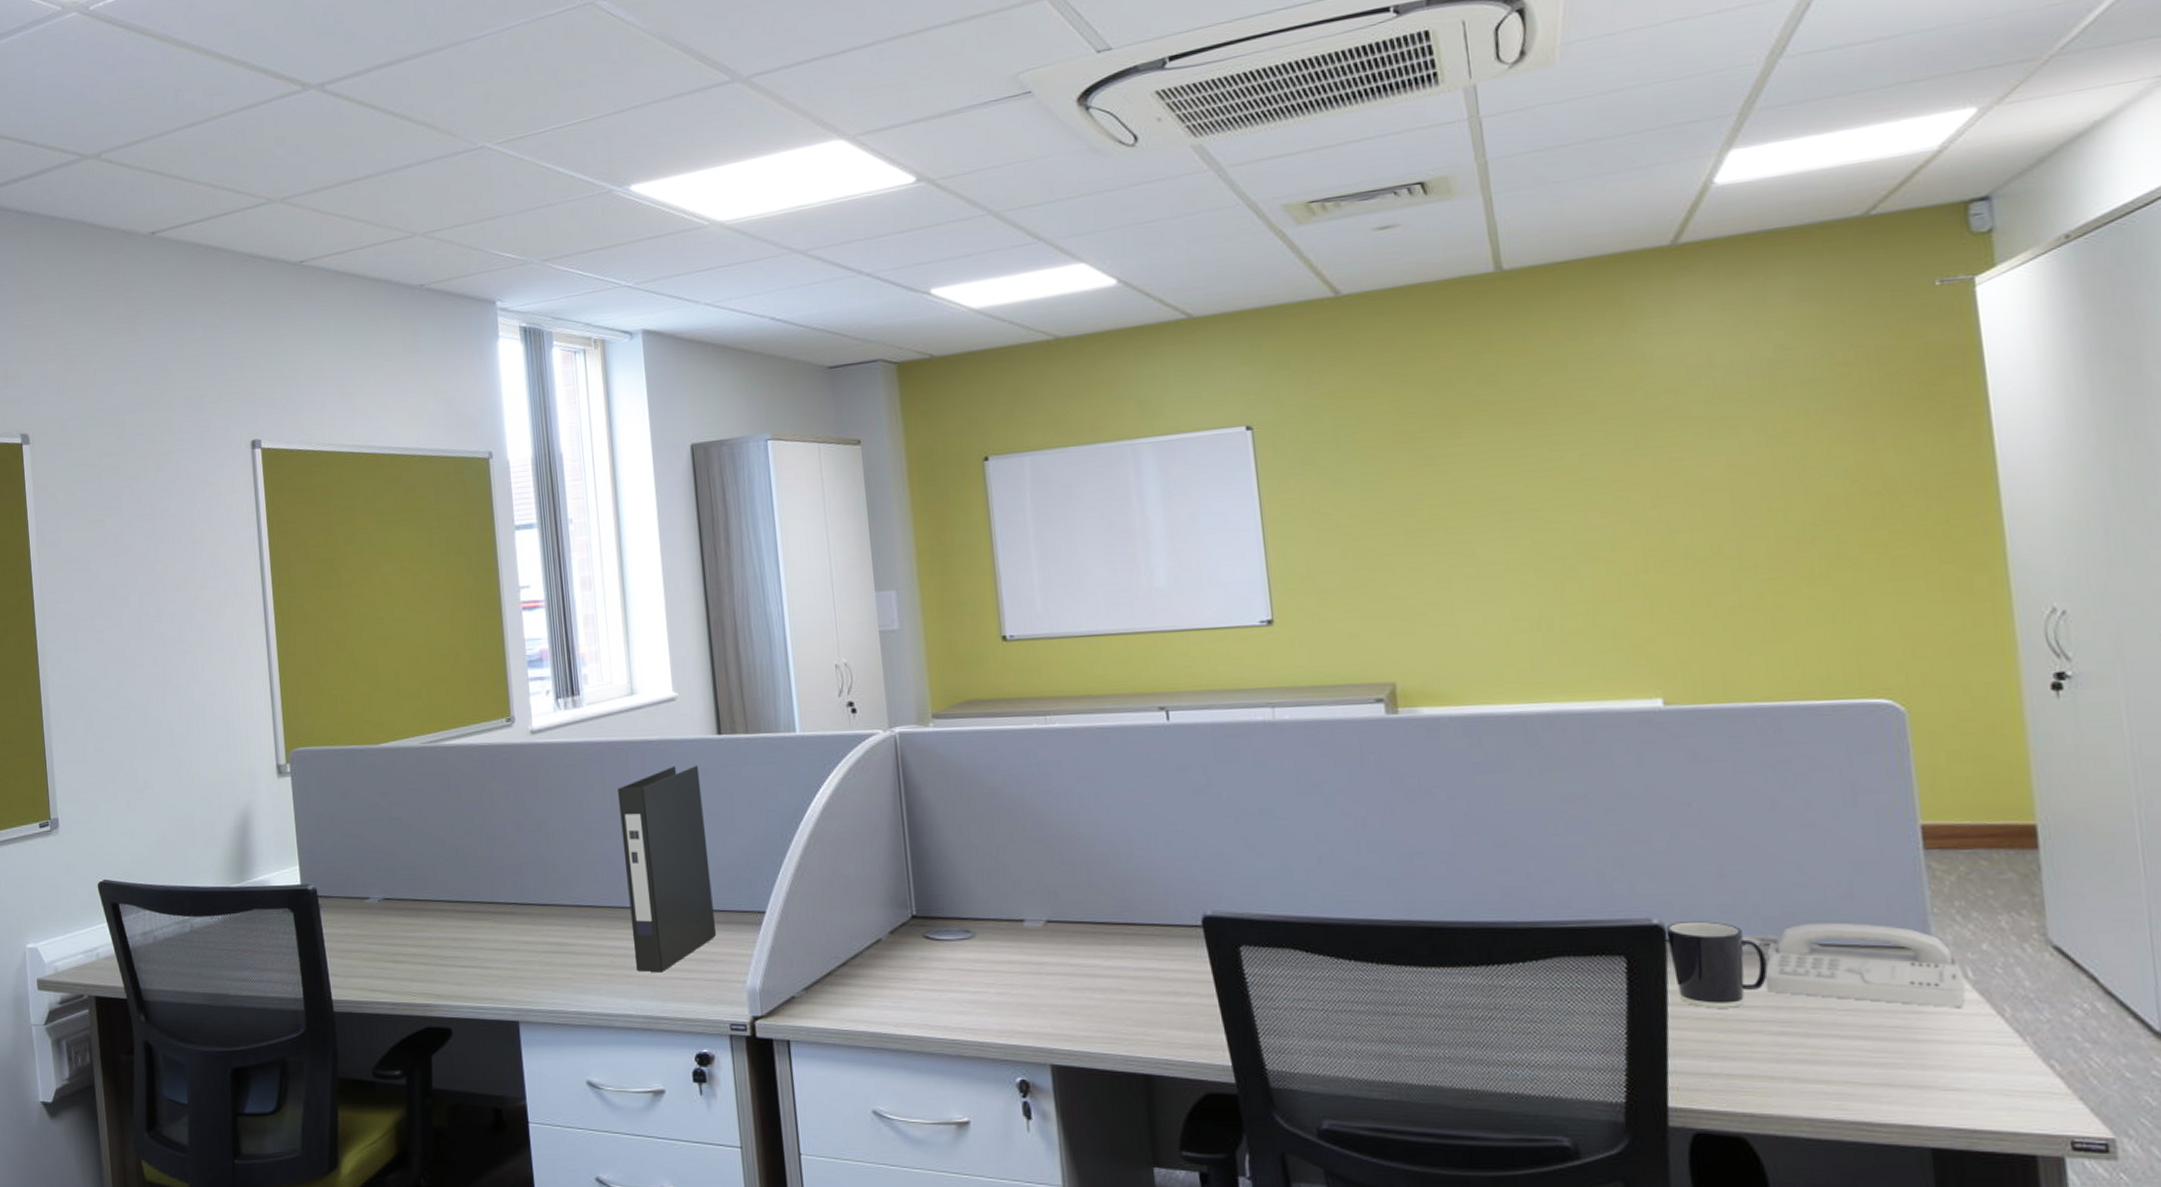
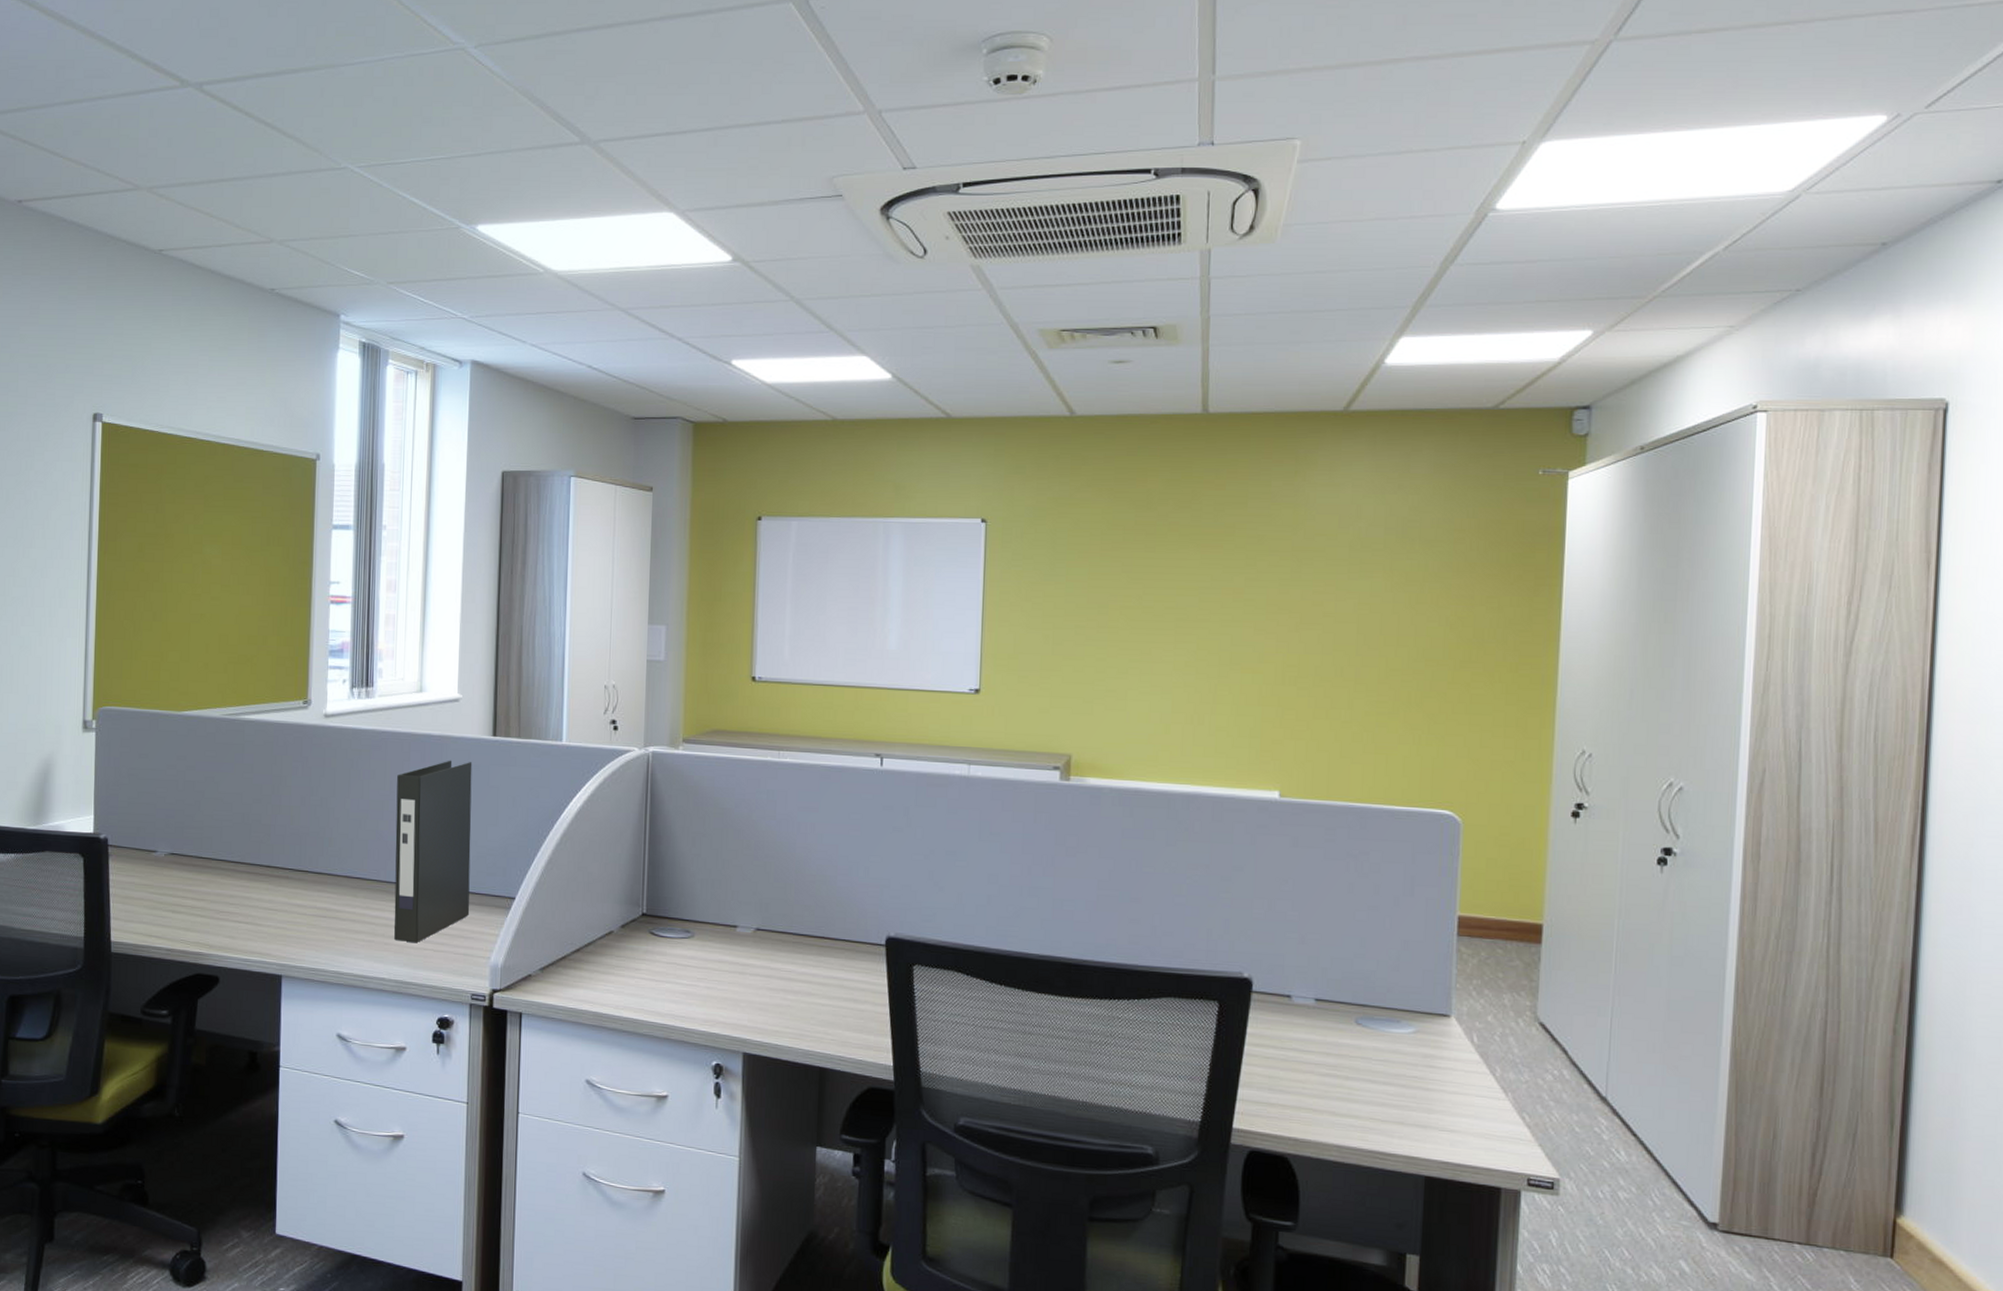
mug: present [1665,921,1768,1008] -> none [1252,977,1326,1051]
telephone: present [1741,922,1966,1008] -> none [1309,987,1471,1065]

